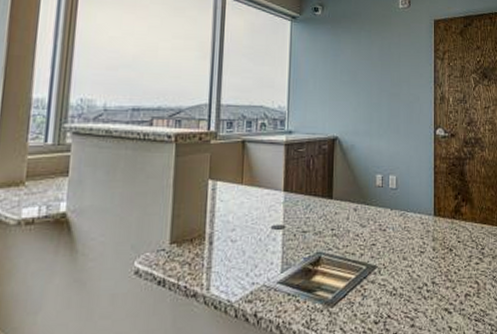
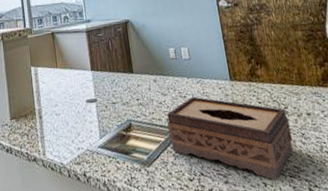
tissue box: none [361,231,483,324] -> present [167,96,293,181]

